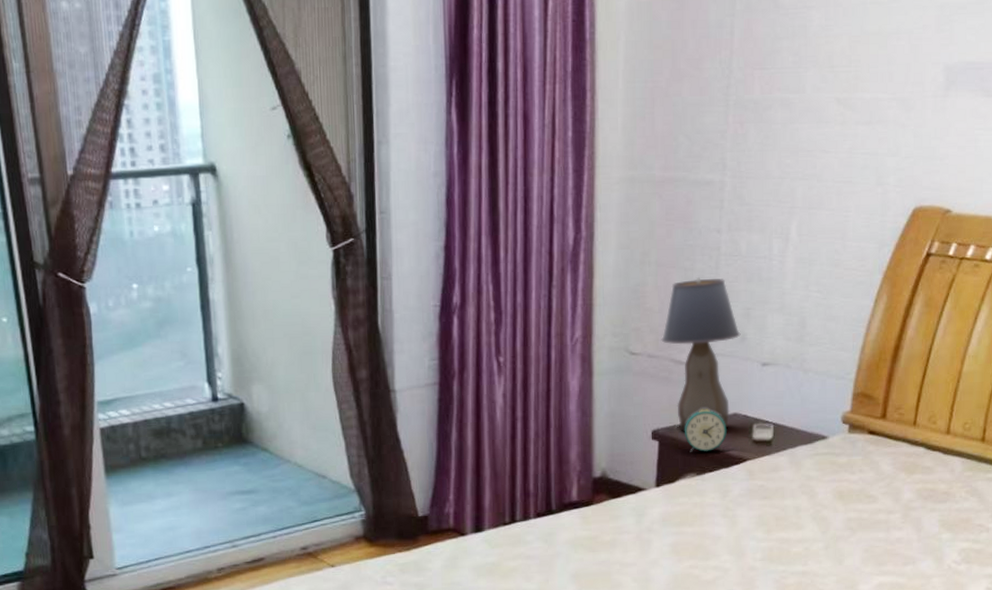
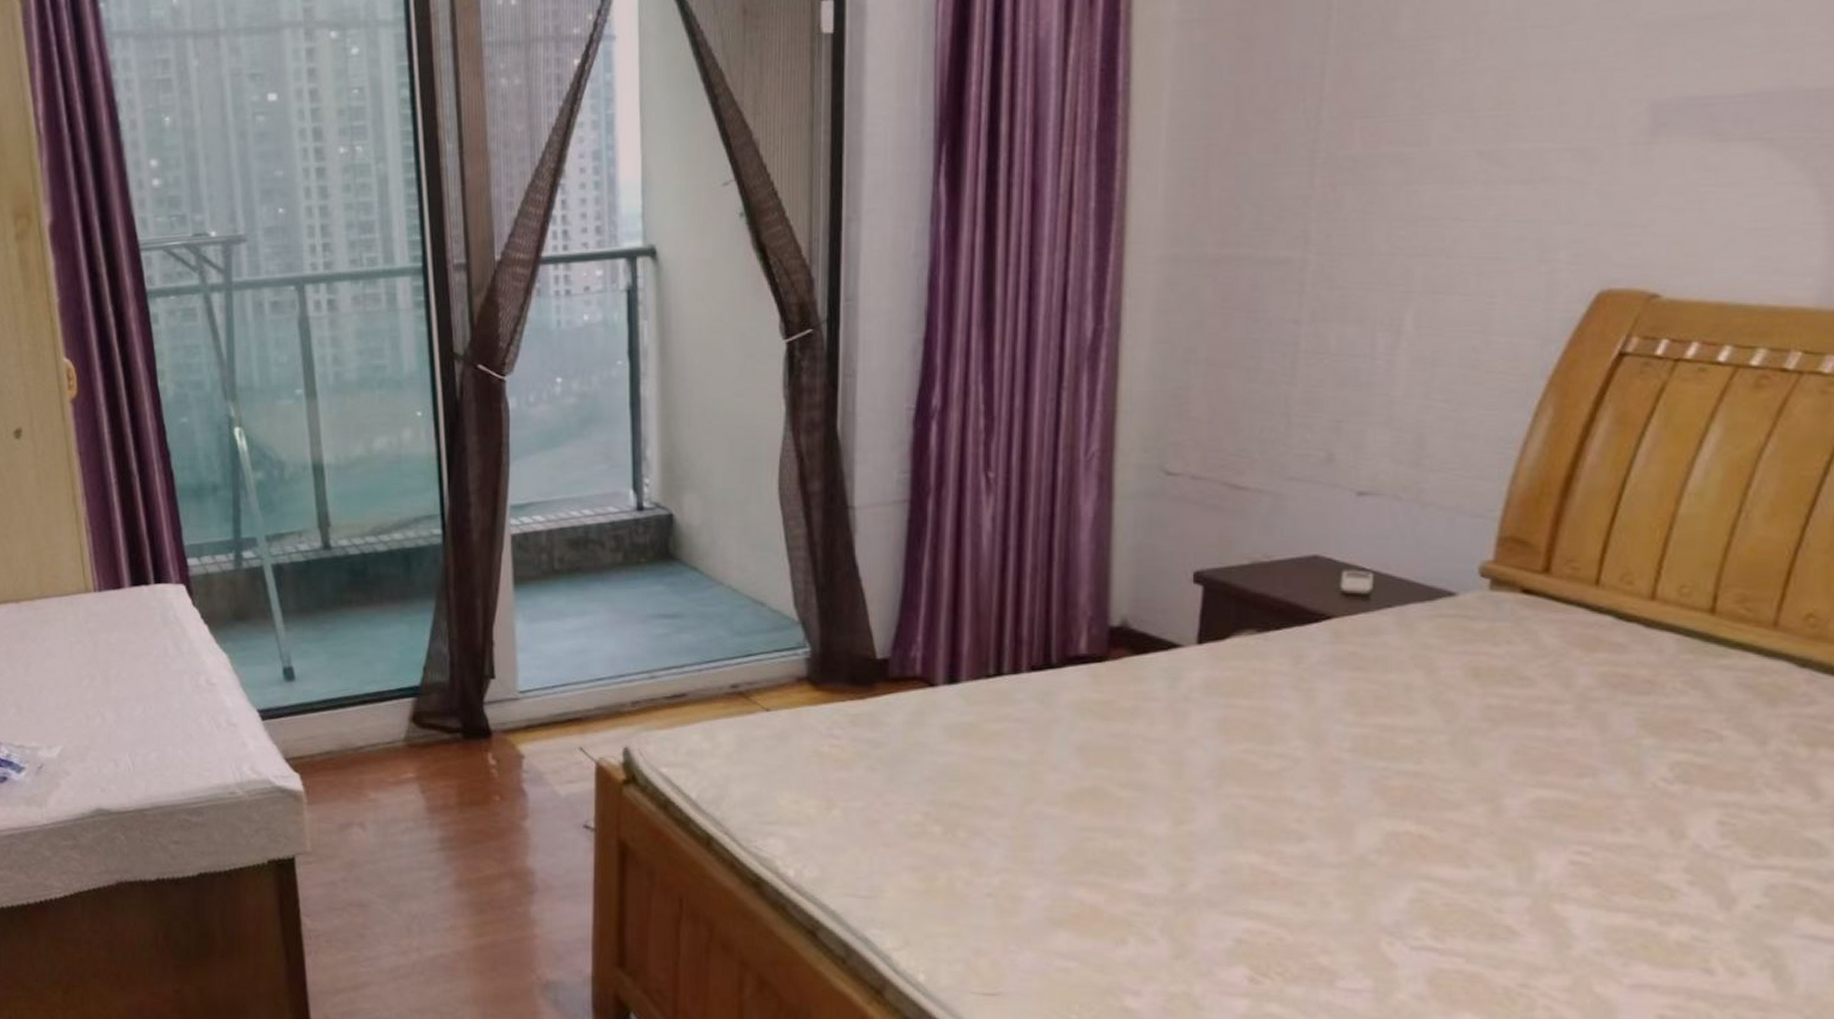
table lamp: present [661,277,741,432] -> none [1210,380,1326,576]
alarm clock: present [684,407,727,452] -> none [1239,546,1303,603]

